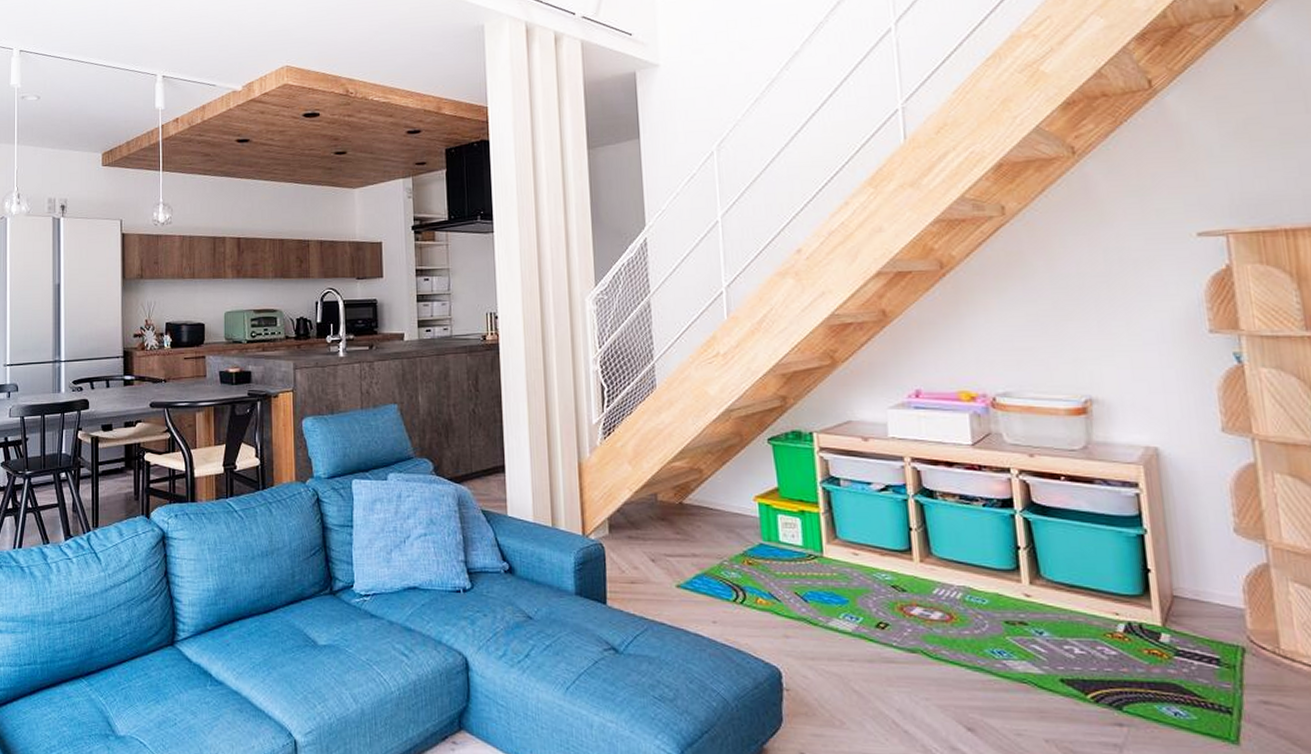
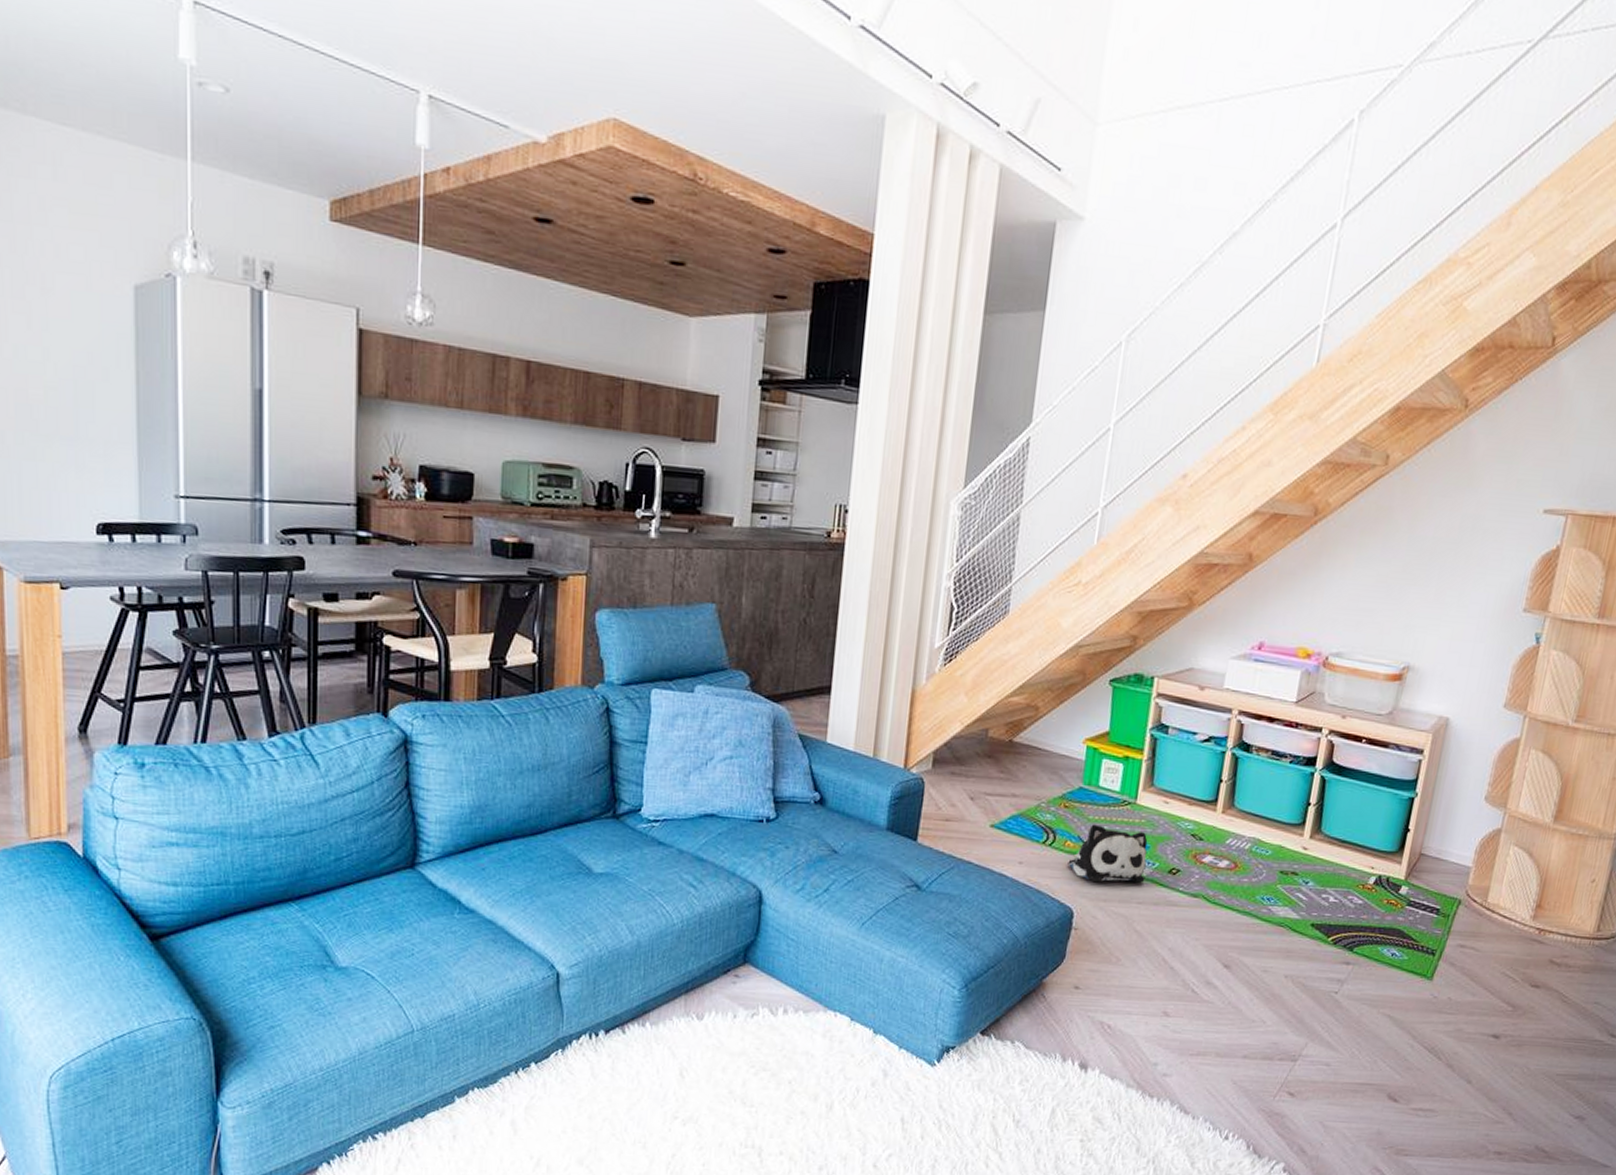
plush toy: none [764,580,852,639] -> present [1068,824,1148,883]

